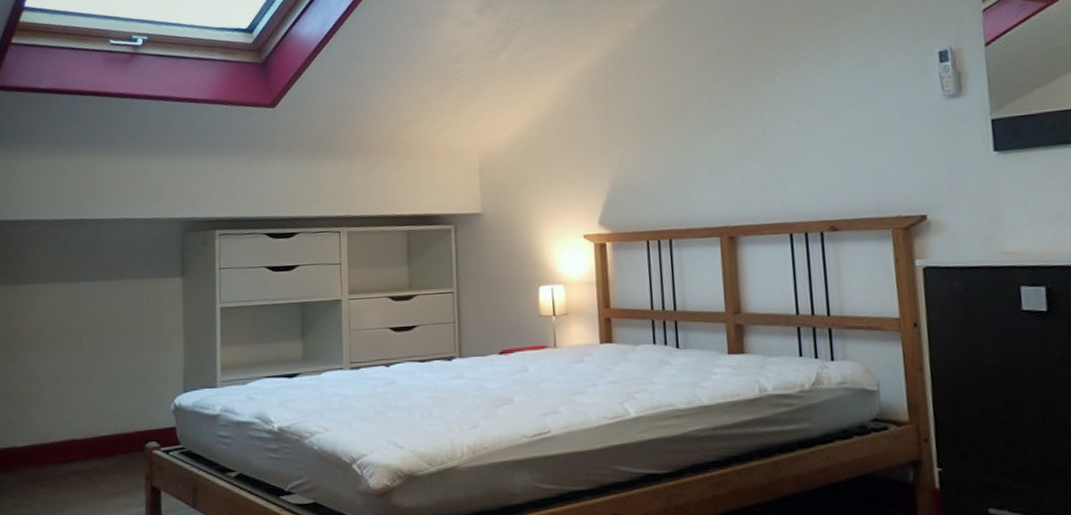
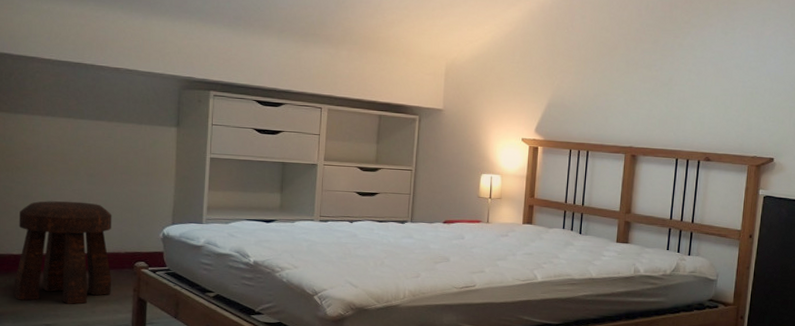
stool: none [18,376,121,503] -> present [14,200,112,305]

